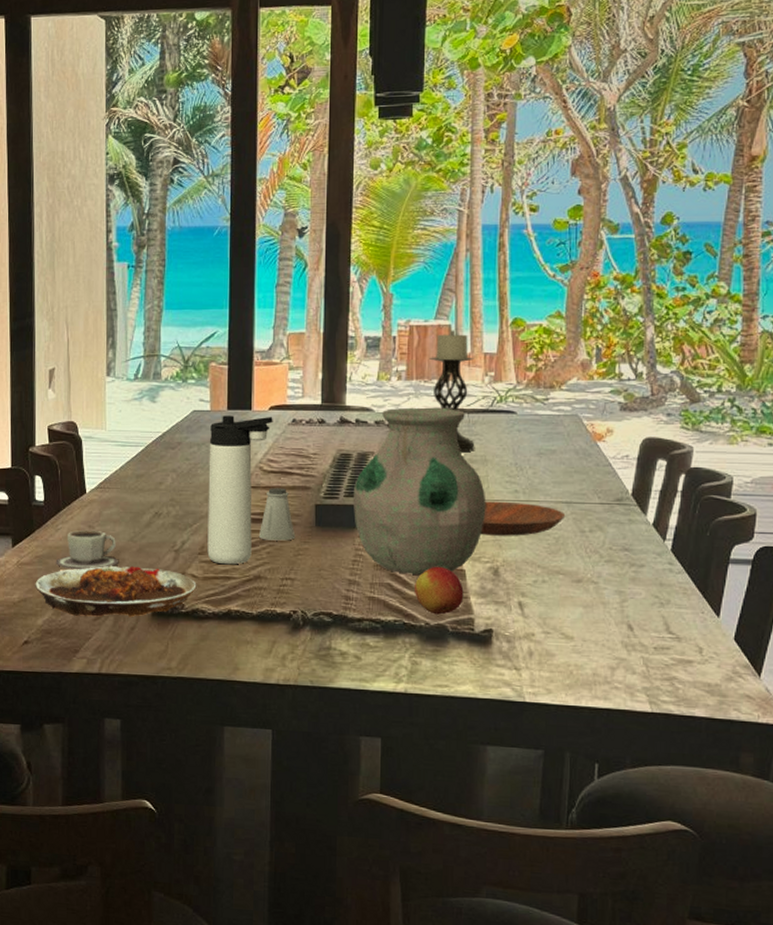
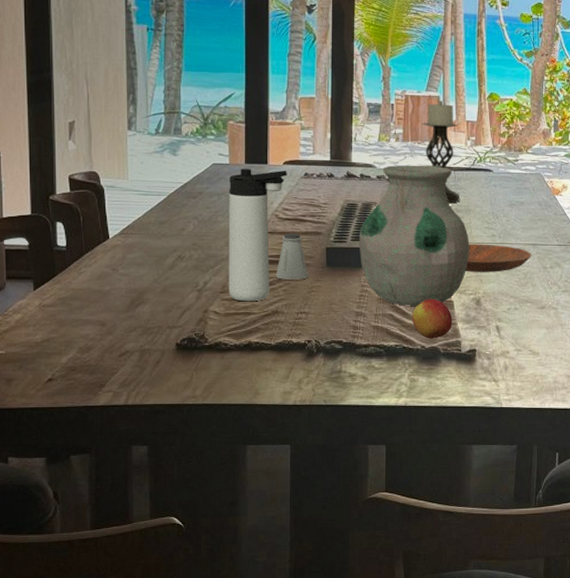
plate: present [35,565,197,617] -> none [58,305,219,353]
cup: present [55,529,118,570] -> none [79,272,142,310]

